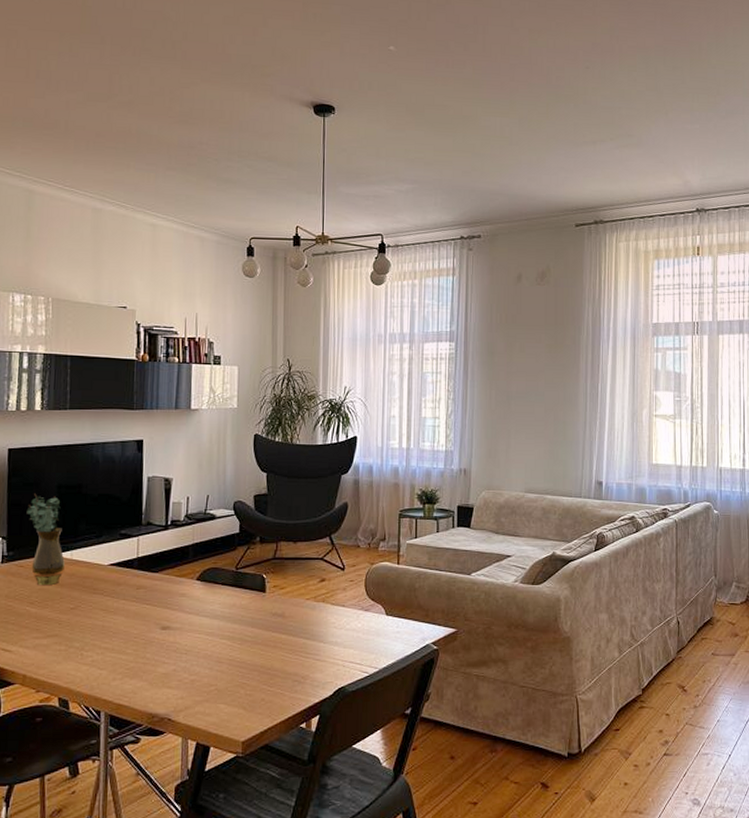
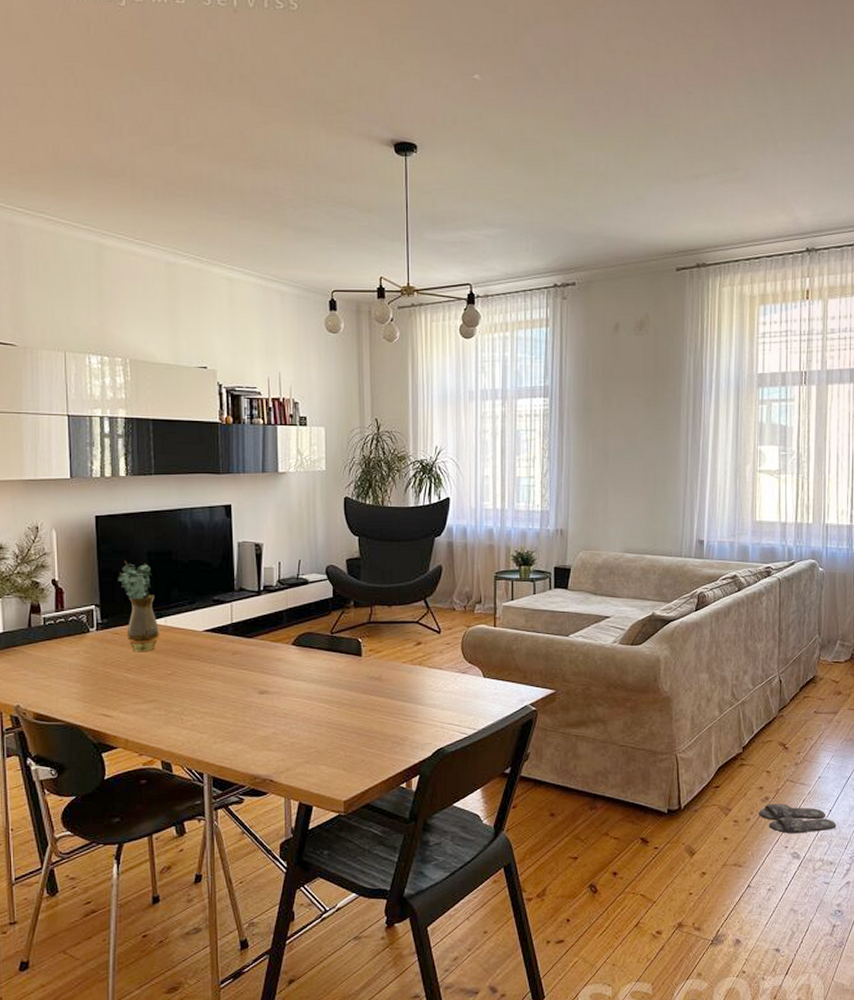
slippers: none [659,747,737,780] -> present [759,803,837,834]

